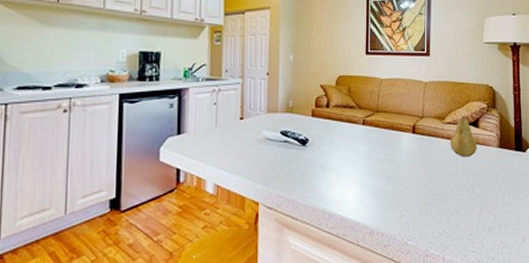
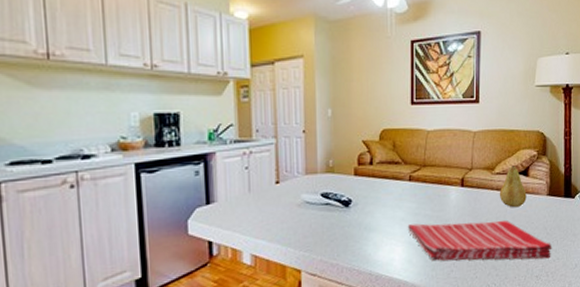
dish towel: none [360,166,504,211] -> present [407,220,552,261]

